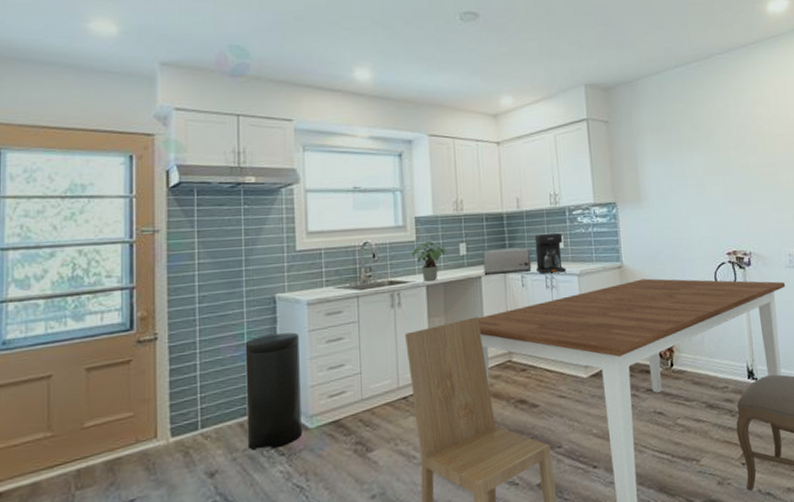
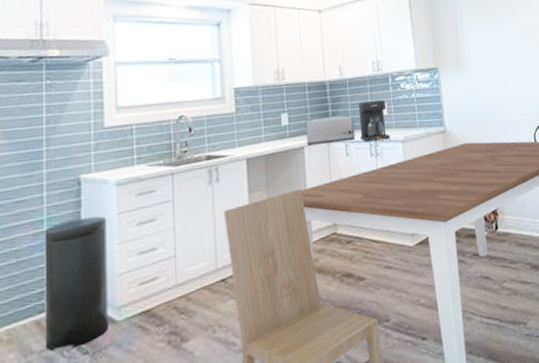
potted plant: present [412,241,447,282] -> none [231,113,268,155]

